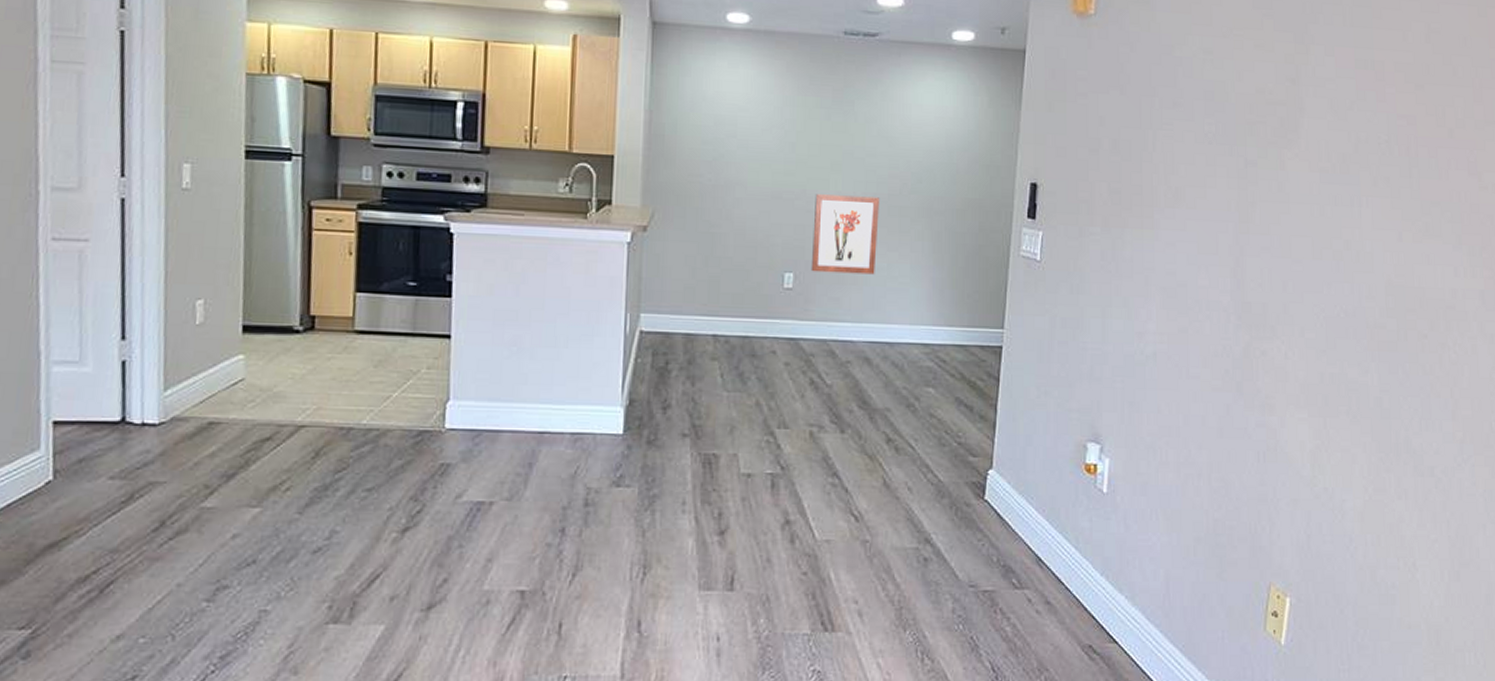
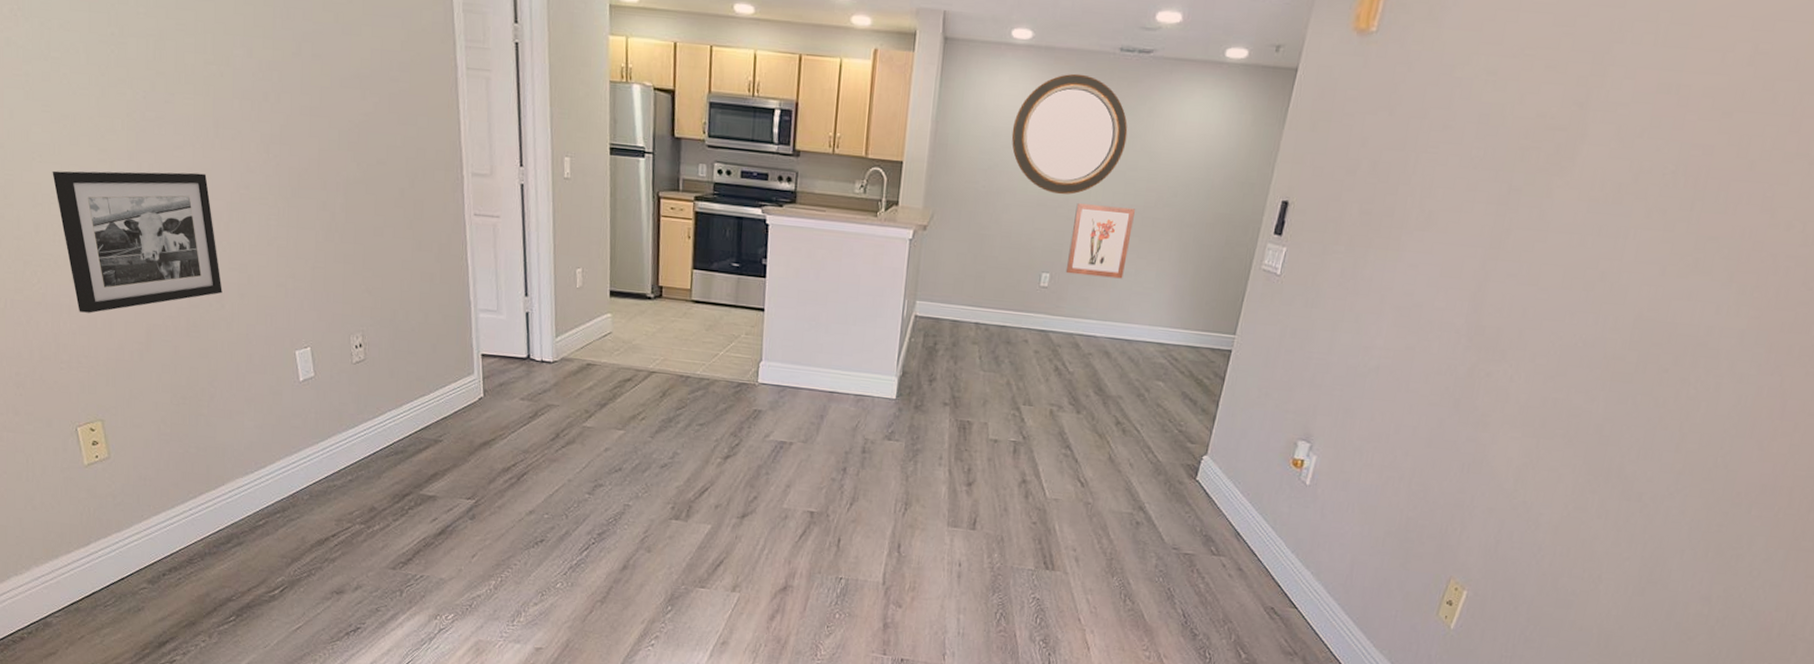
home mirror: none [736,58,862,186] -> present [1011,73,1128,195]

